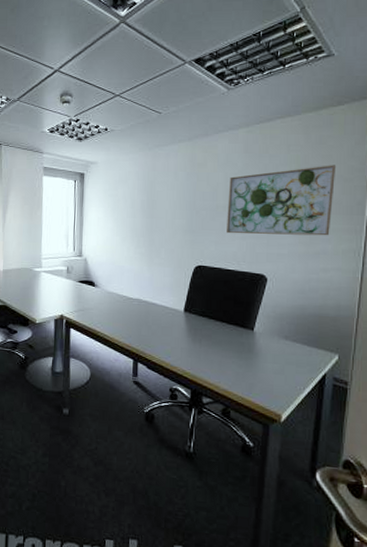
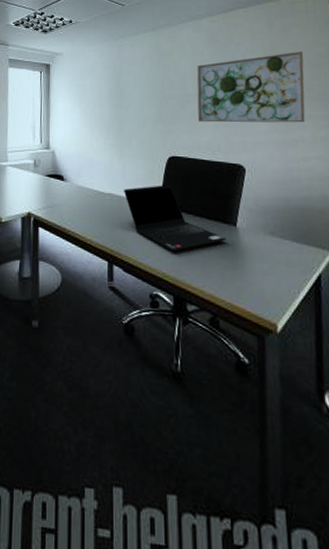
laptop computer: none [151,291,243,352] -> present [124,184,226,252]

